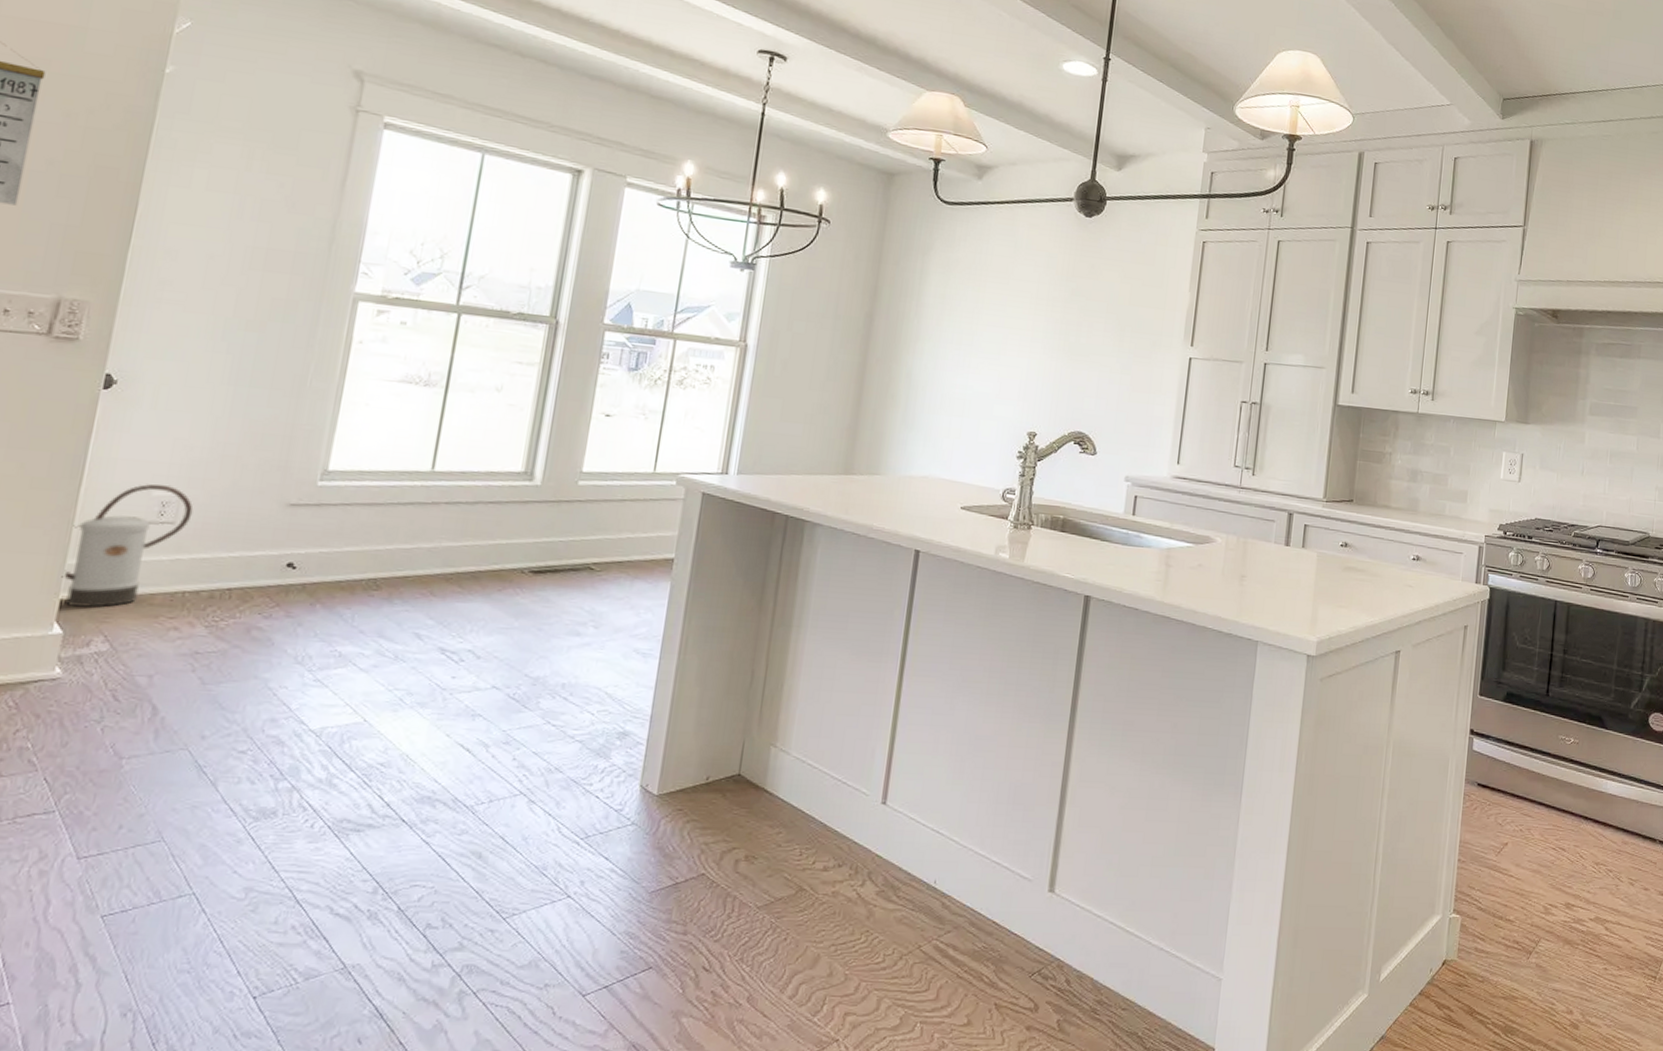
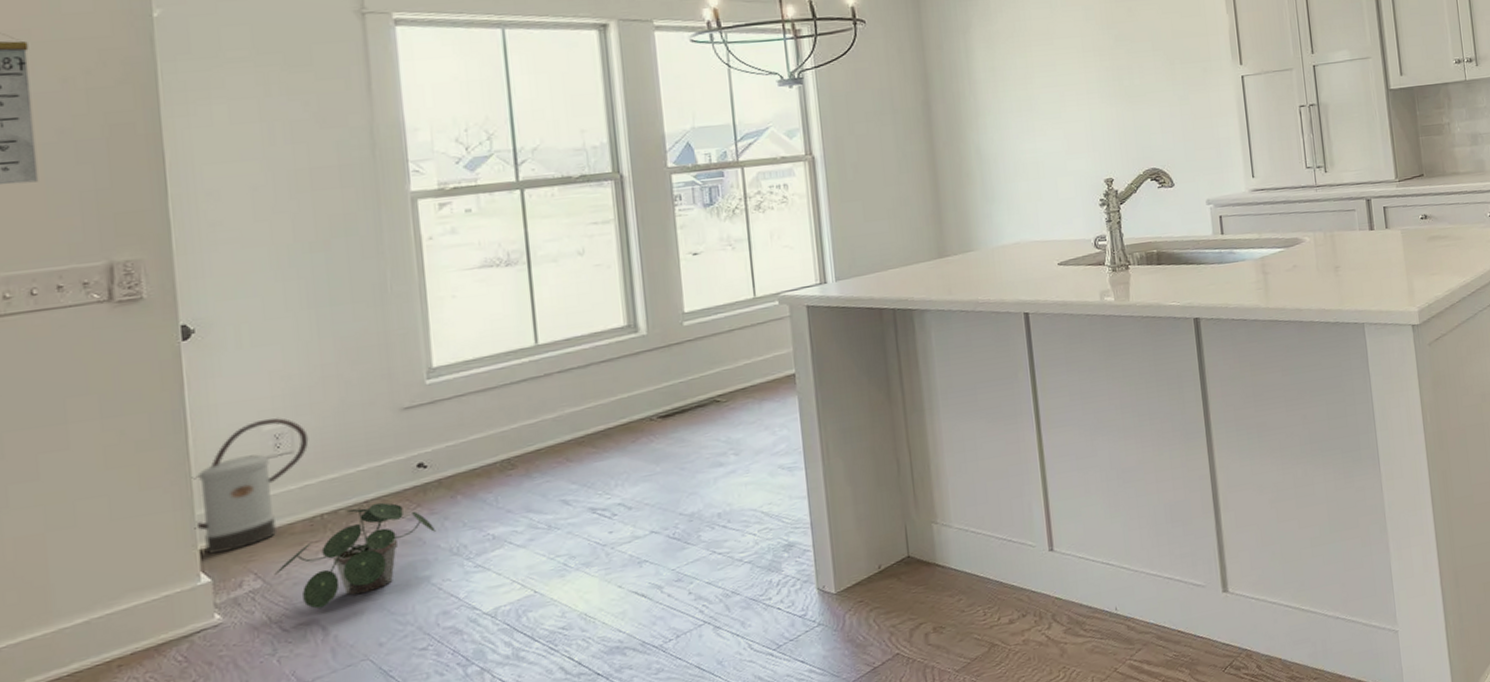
potted plant: none [122,592,287,686] -> present [274,502,436,609]

